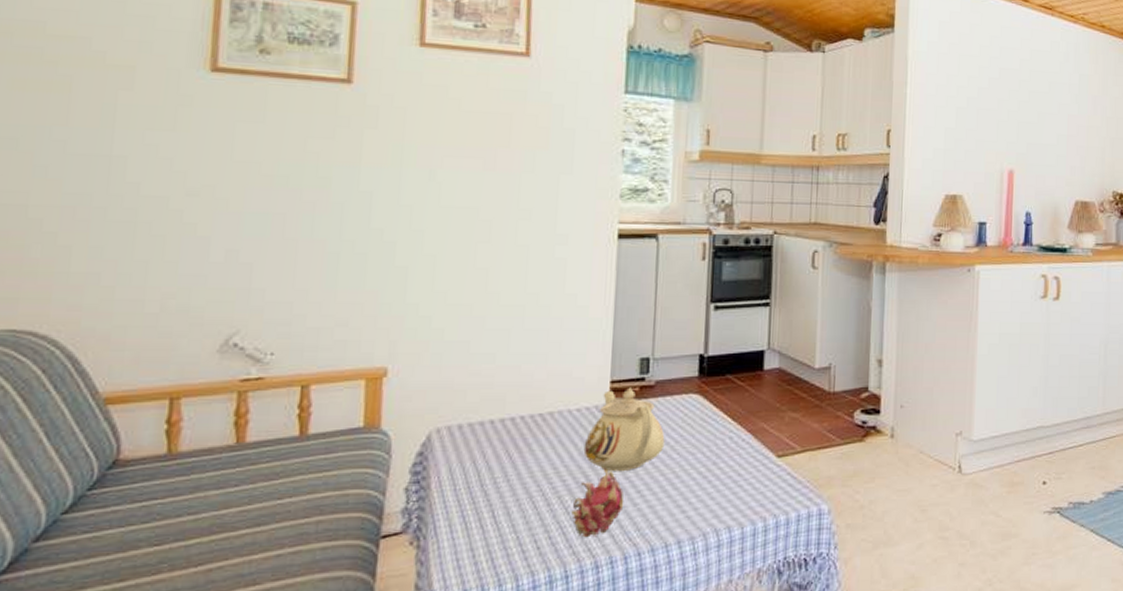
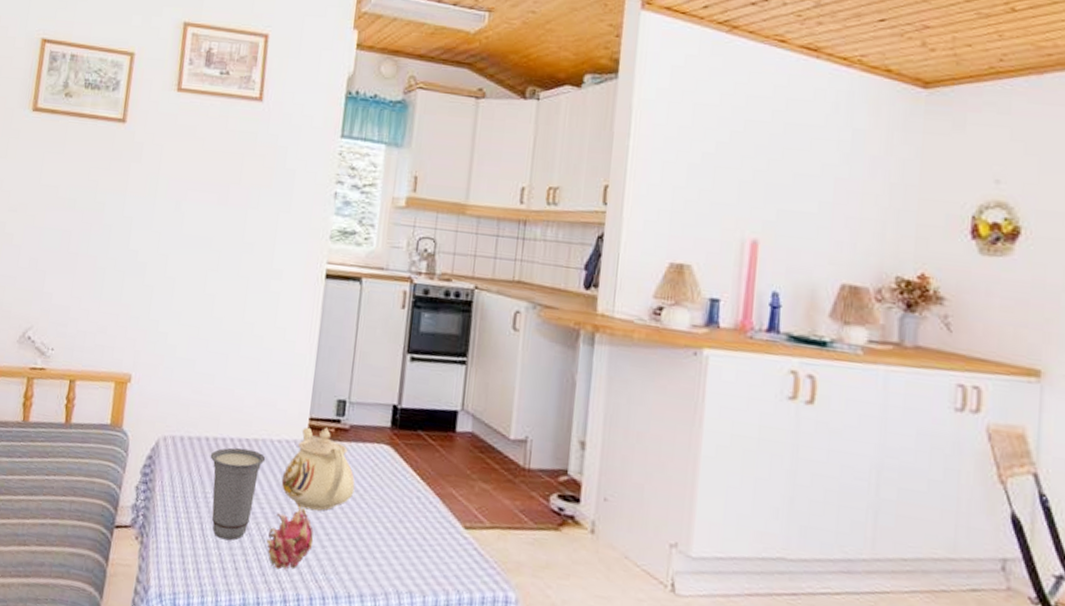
cup: none [497,424,564,522] -> present [210,447,266,541]

